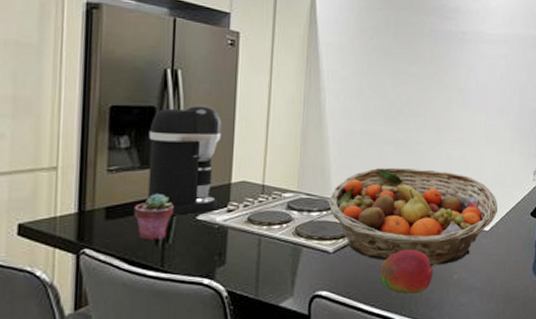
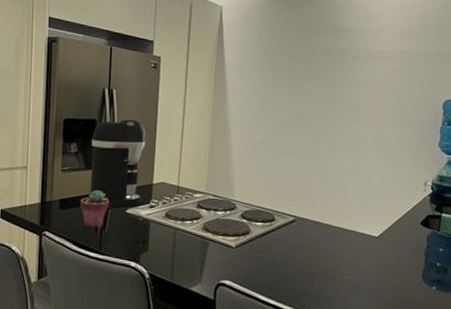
fruit basket: present [328,167,498,266] -> none [232,174,388,266]
fruit: present [379,249,433,295] -> none [275,249,324,290]

